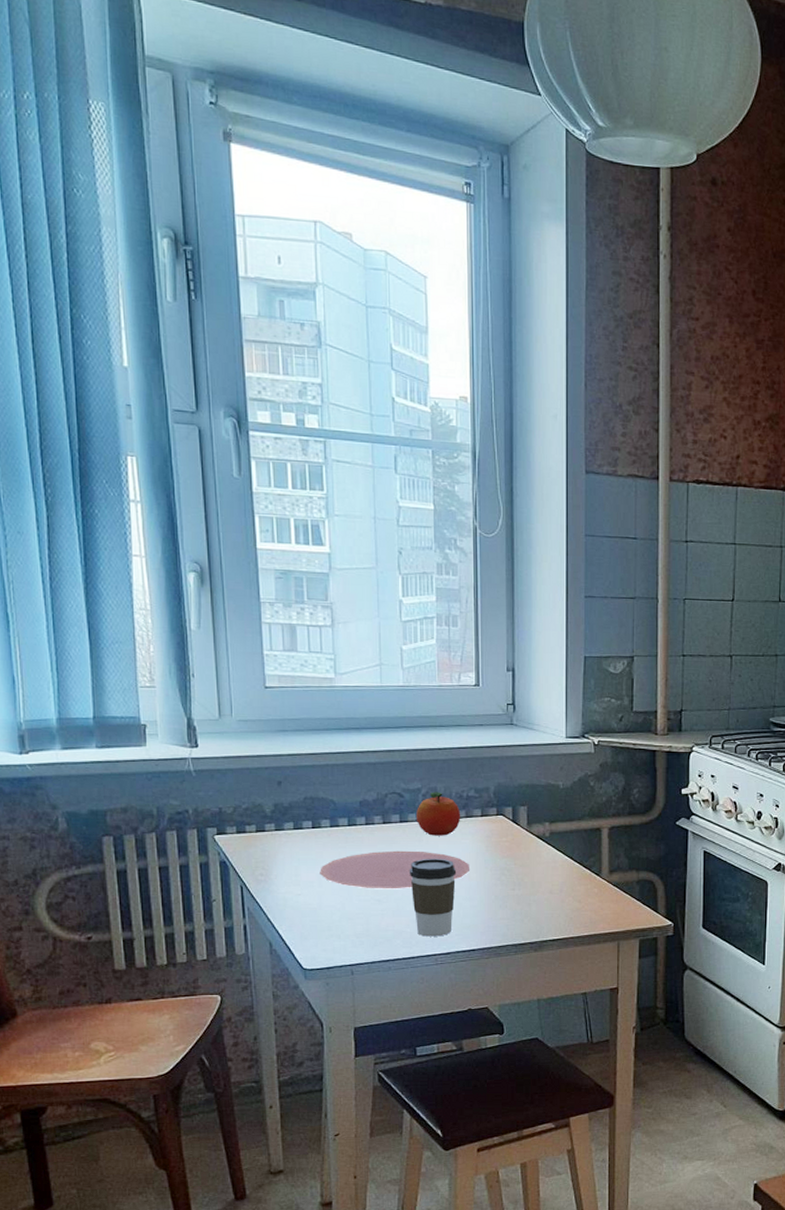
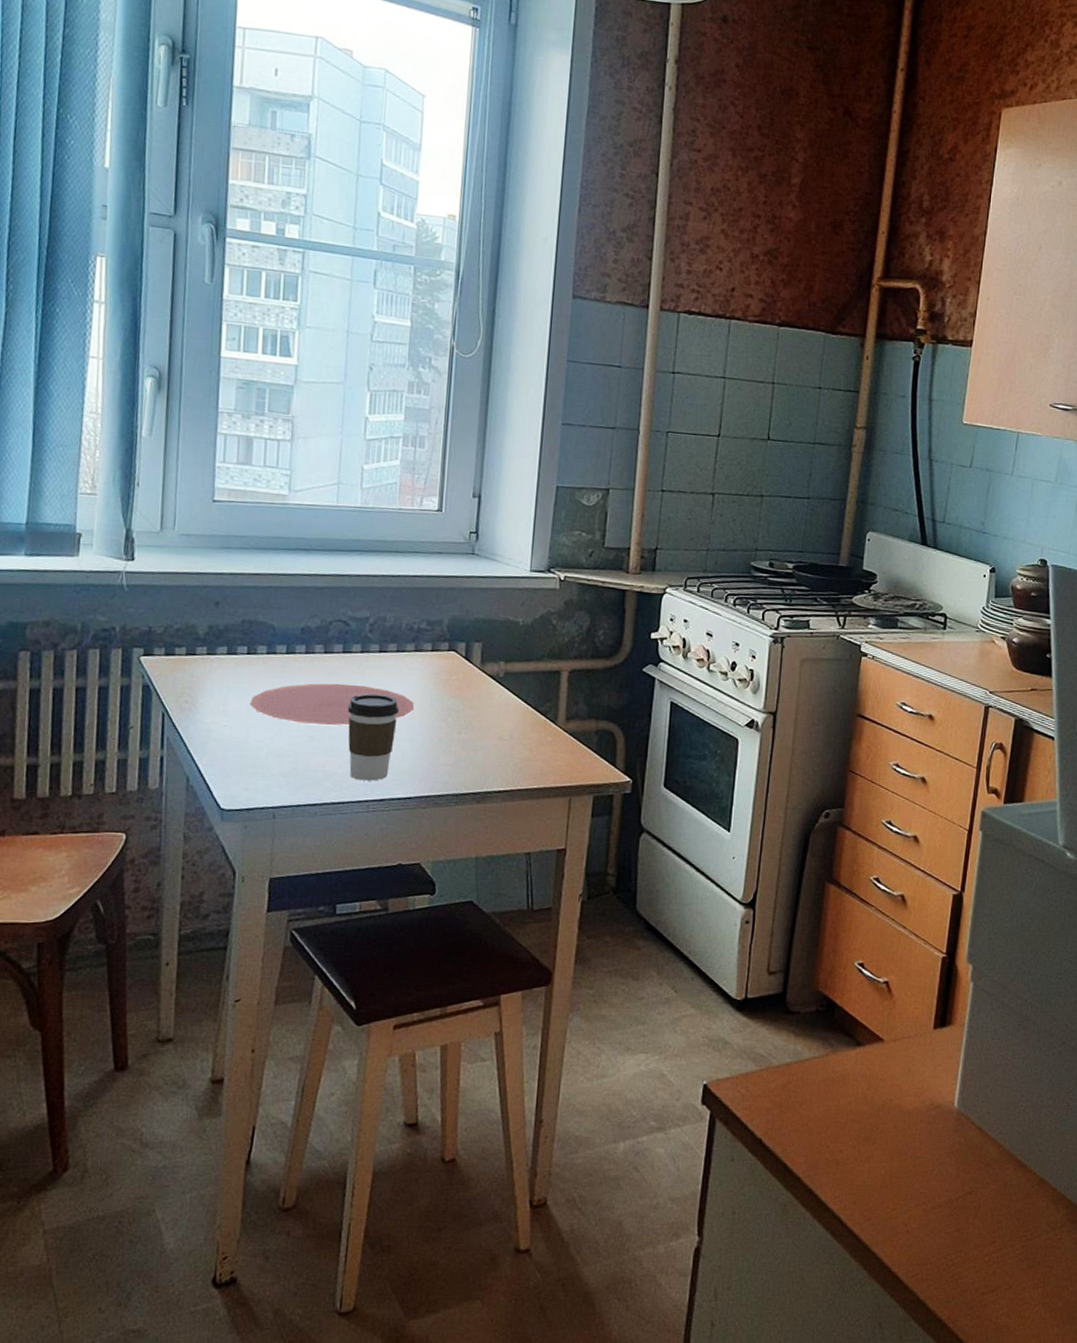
fruit: present [416,792,461,836] -> none [361,621,410,670]

